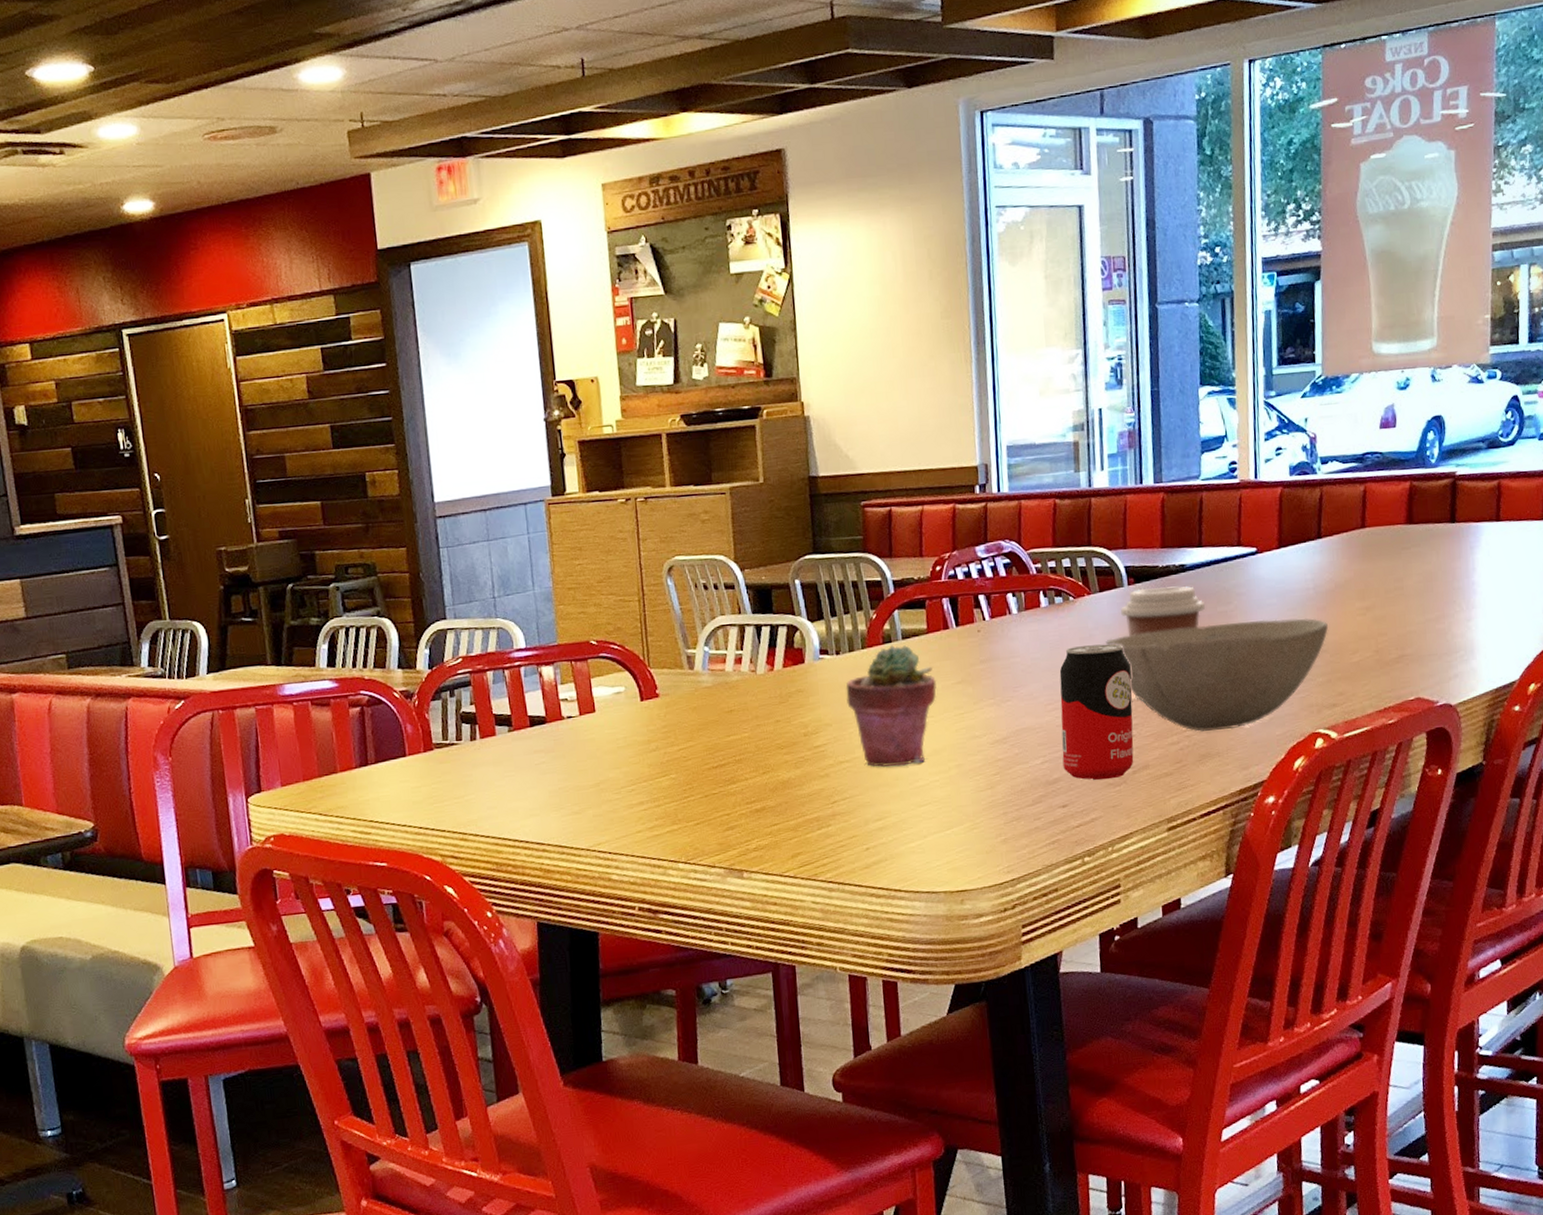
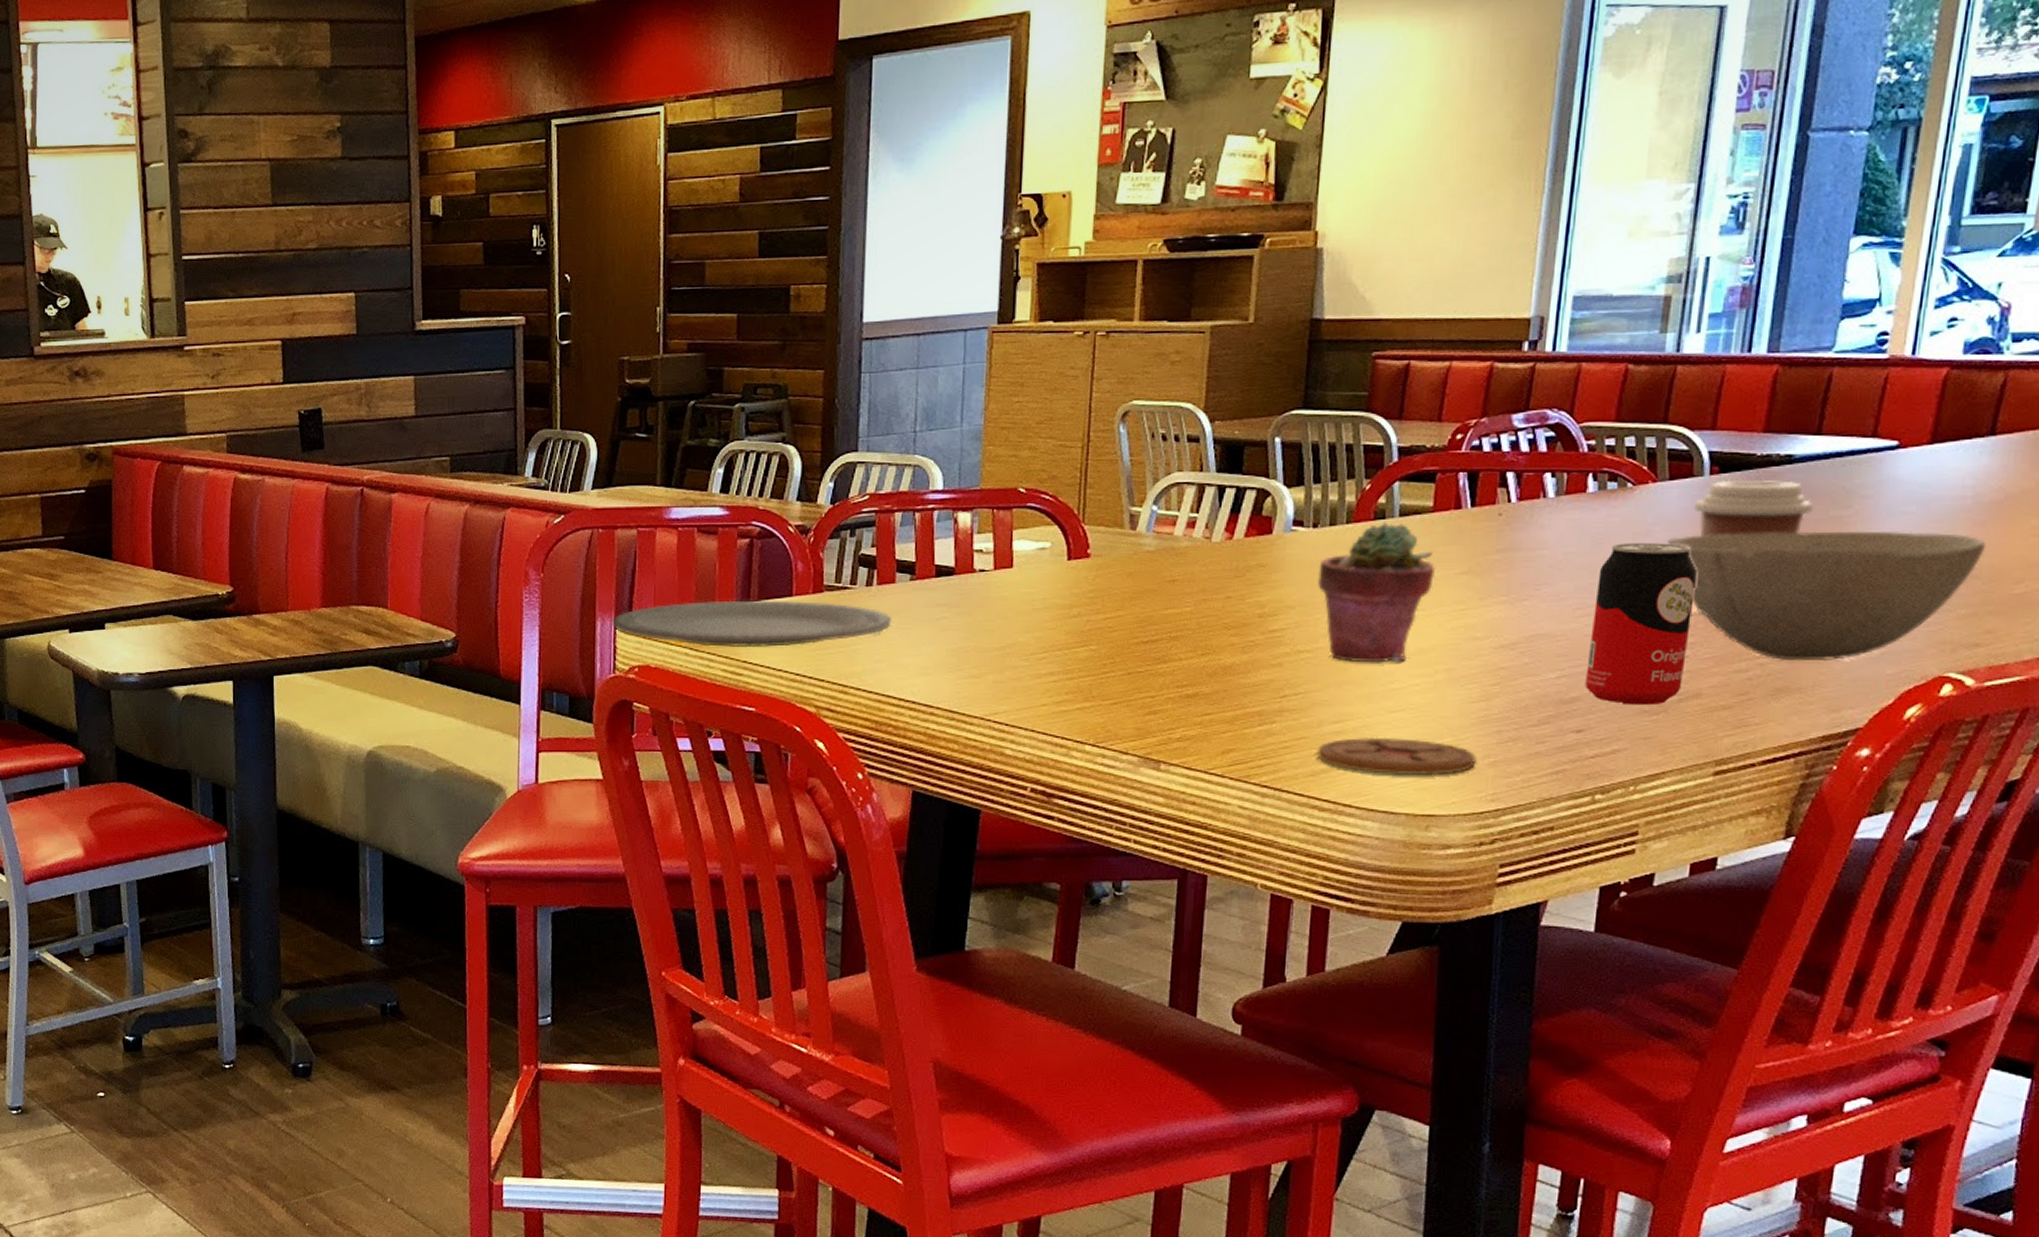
plate: none [243,759,498,811] -> present [612,600,892,647]
coaster: none [867,826,992,861] -> present [1317,737,1476,776]

